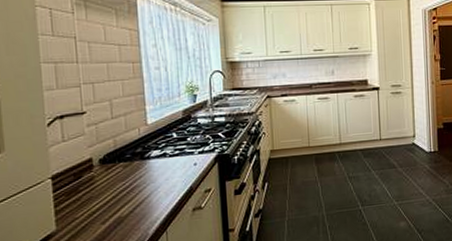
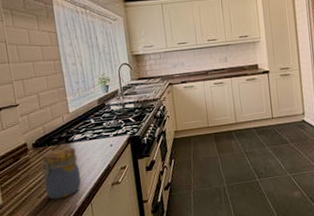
jar: none [107,164,157,226] -> present [40,146,82,200]

